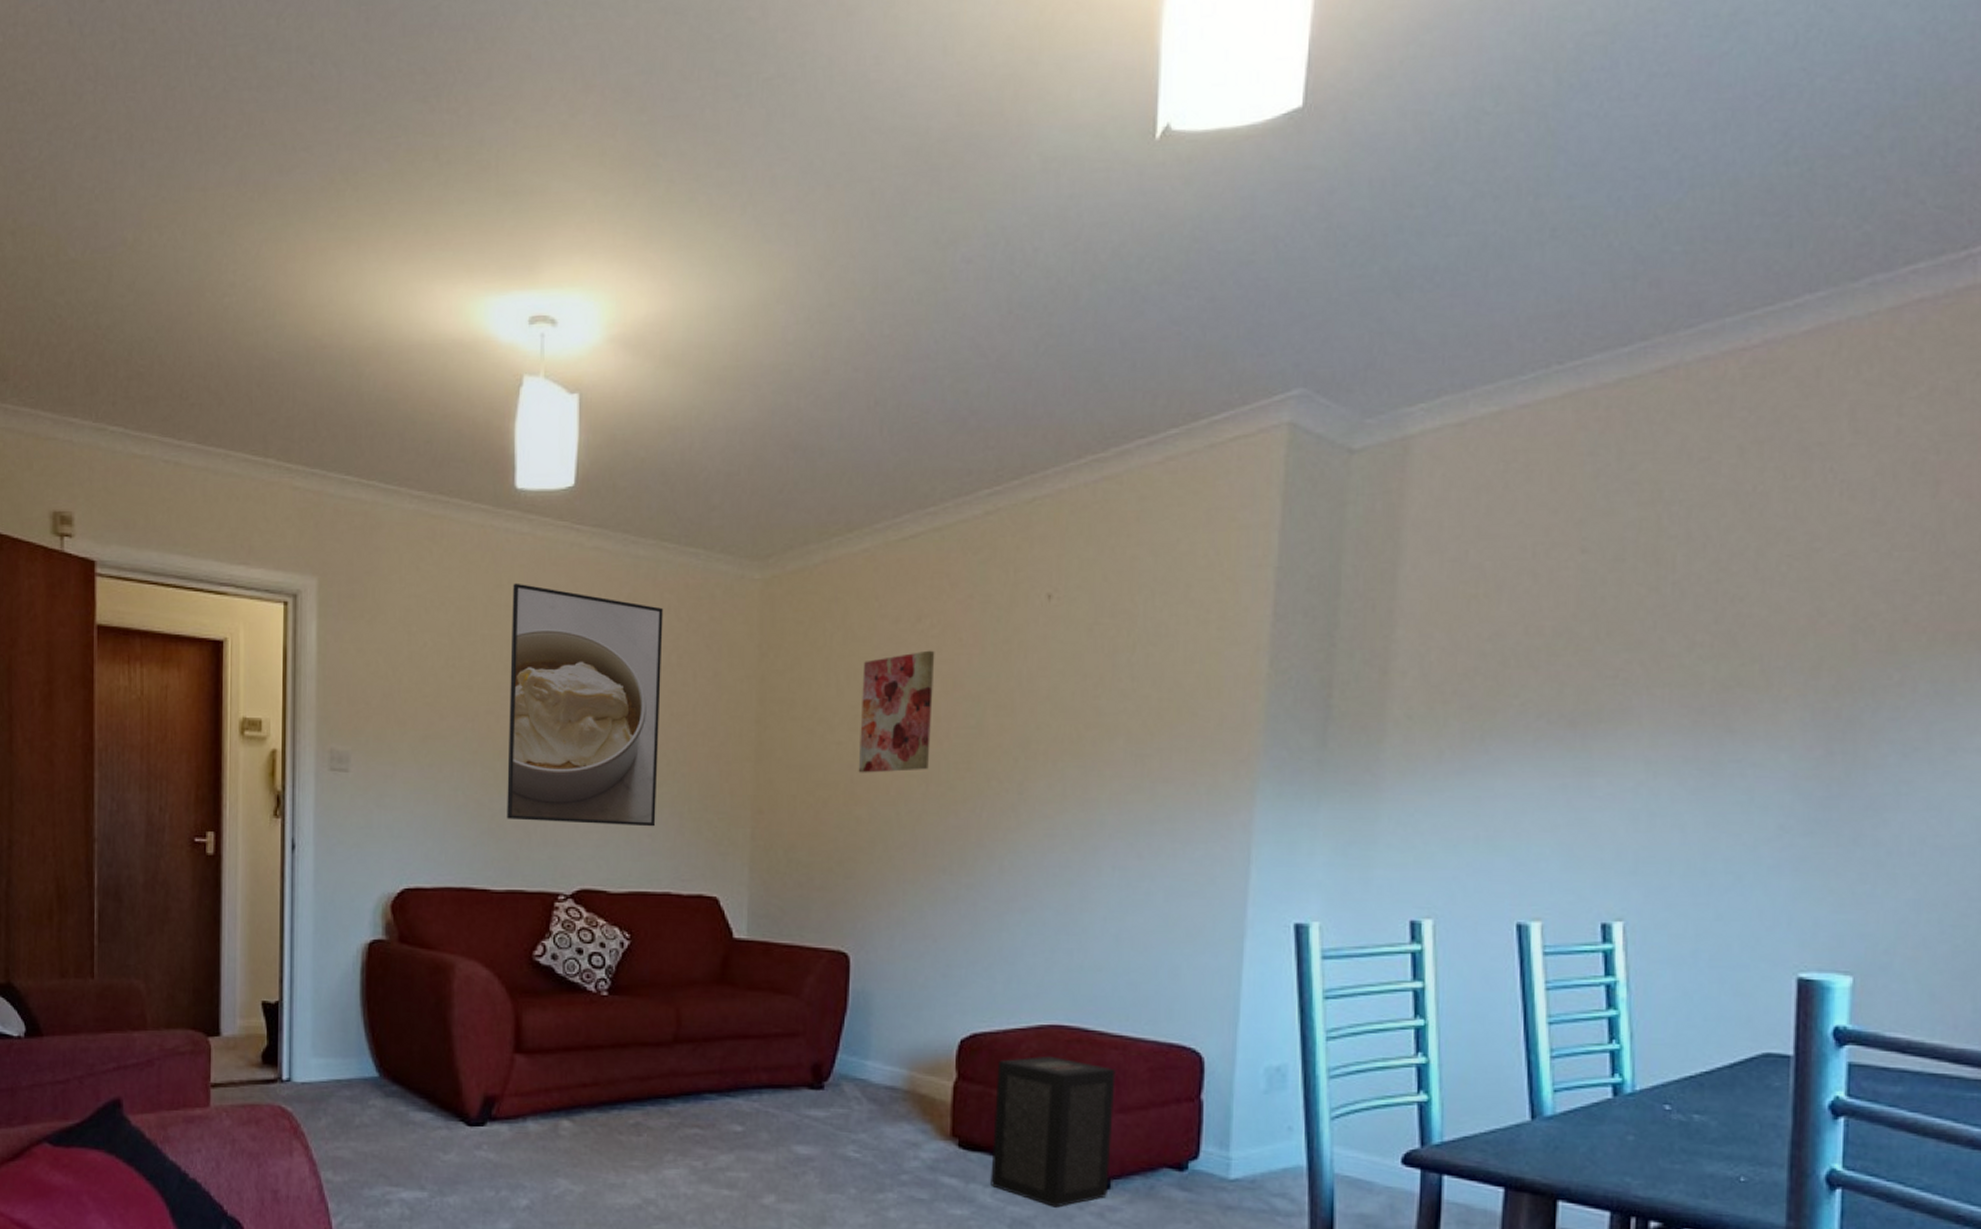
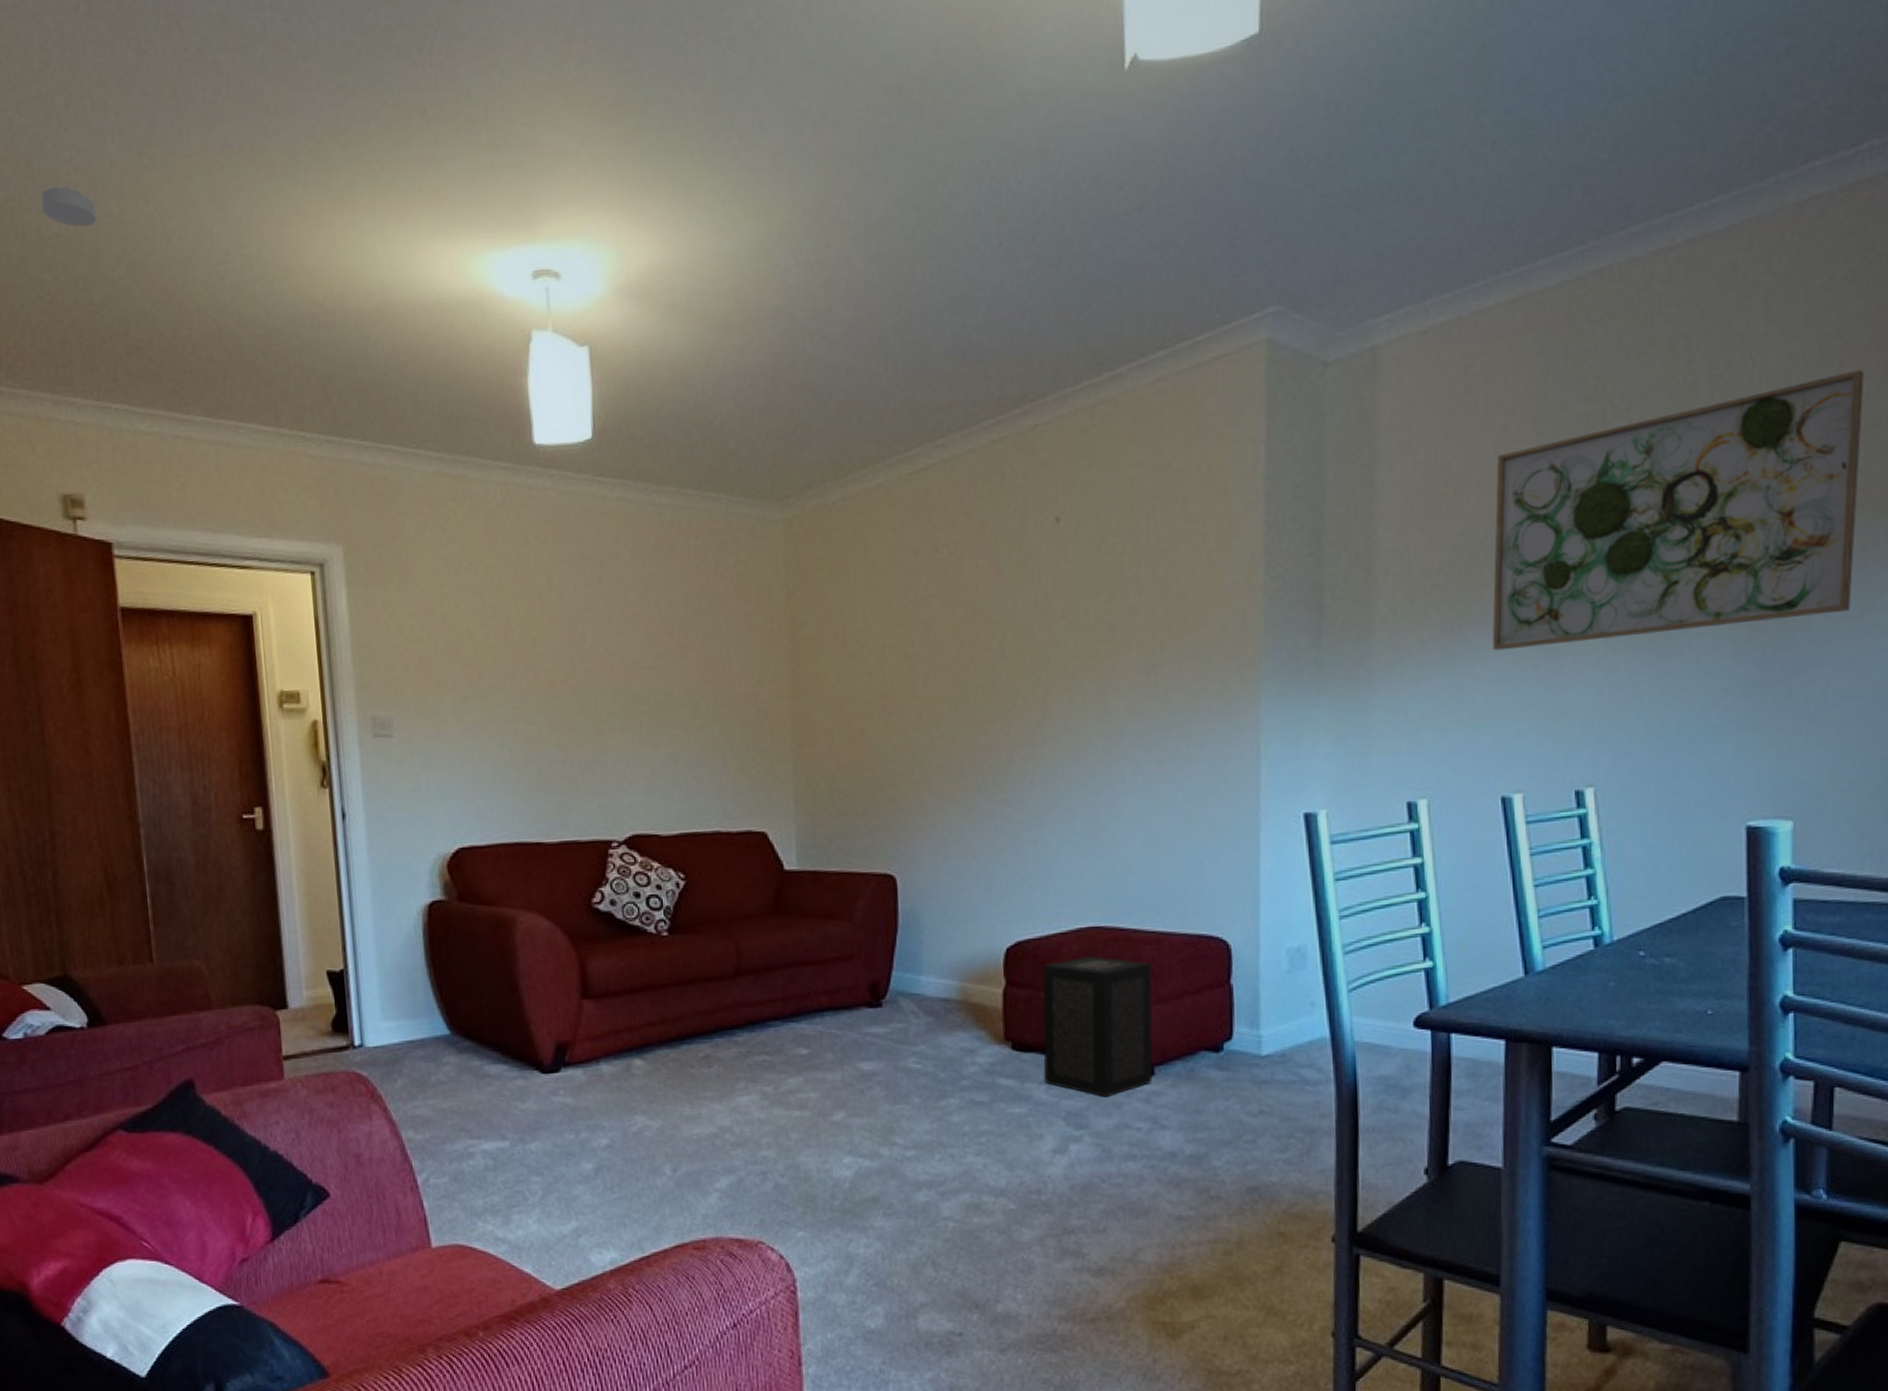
smoke detector: none [61,214,112,254] -> present [40,187,96,227]
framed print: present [507,583,664,827] -> none [539,538,701,772]
wall art: present [858,650,935,773] -> none [887,578,957,702]
wall art: none [1517,489,1963,766] -> present [1492,369,1864,651]

